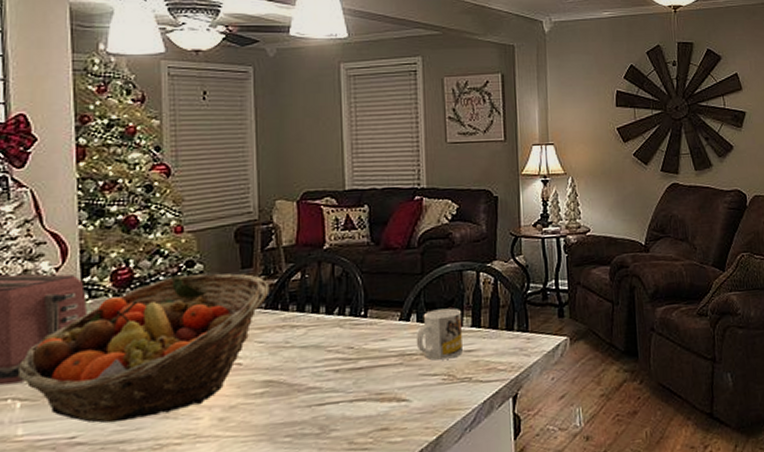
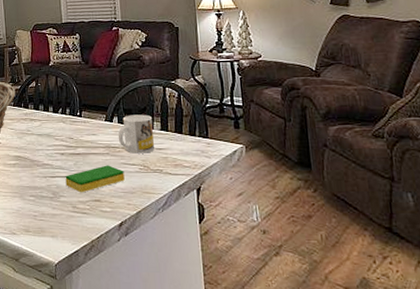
dish sponge: none [339,379,423,422] -> present [65,165,125,193]

